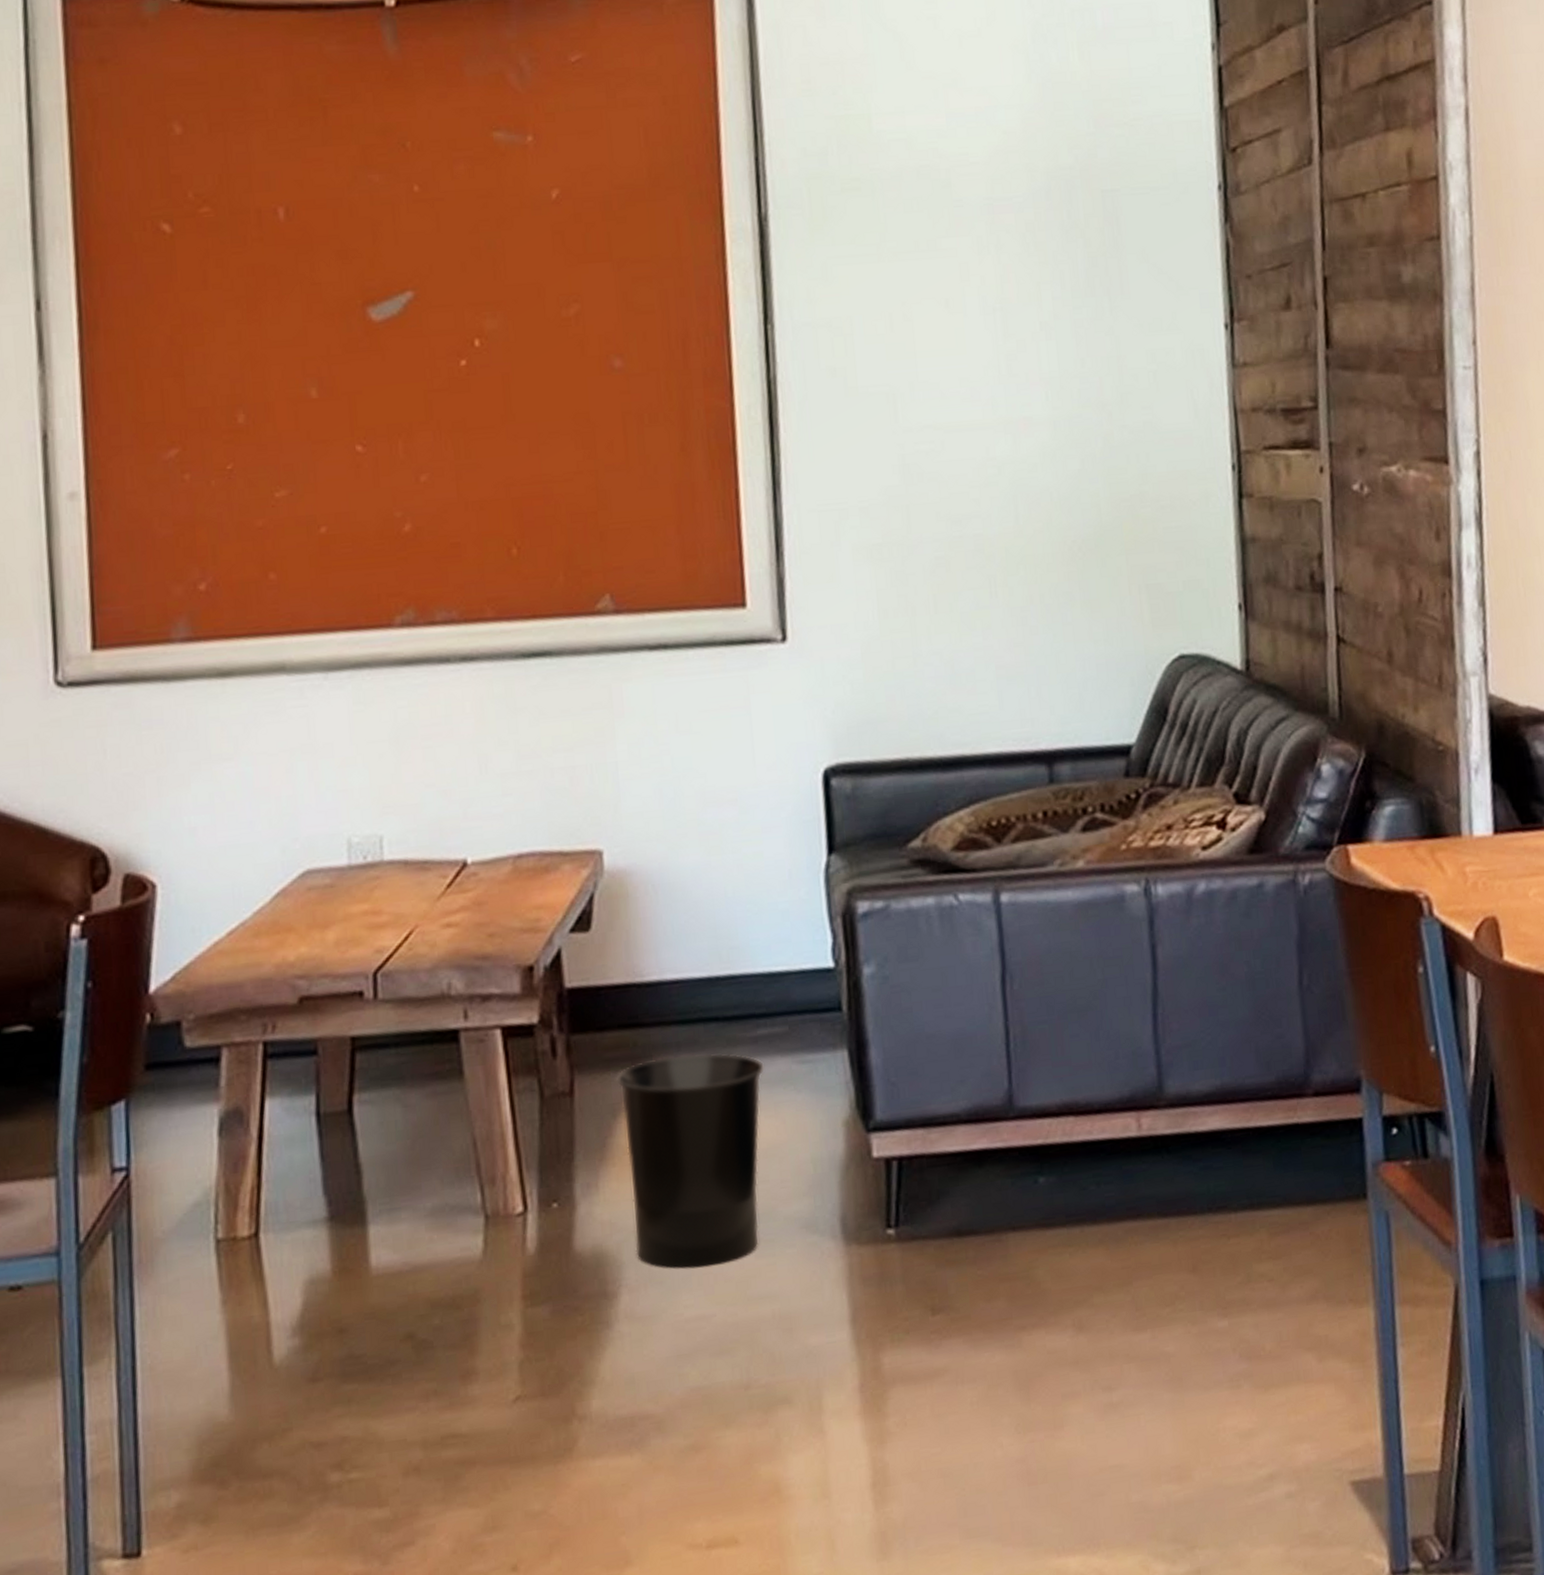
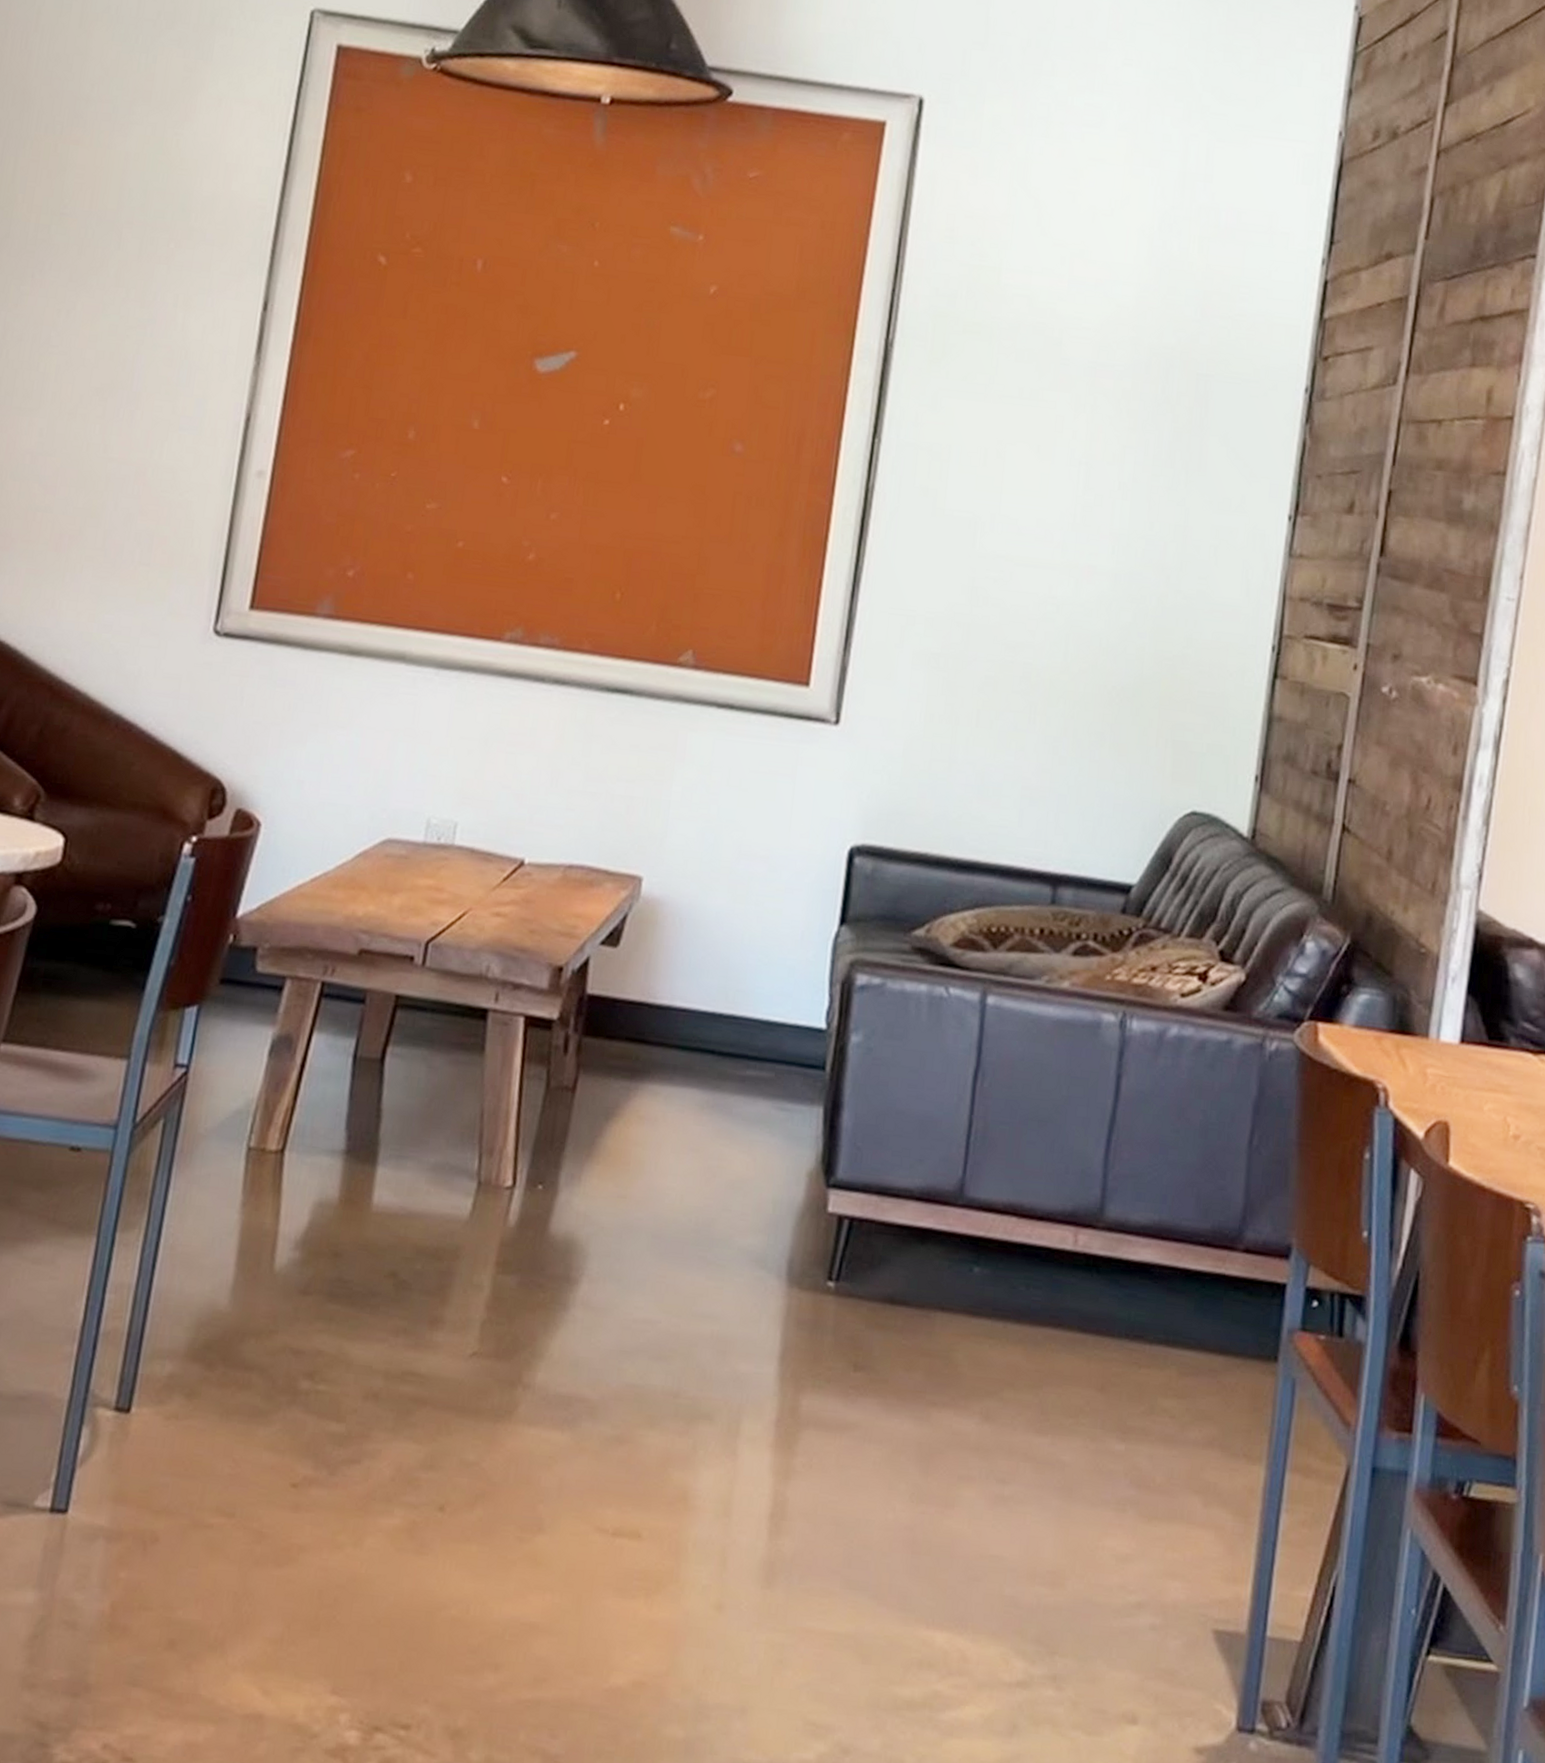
waste bin: present [616,1053,764,1268] -> none [602,1075,747,1276]

